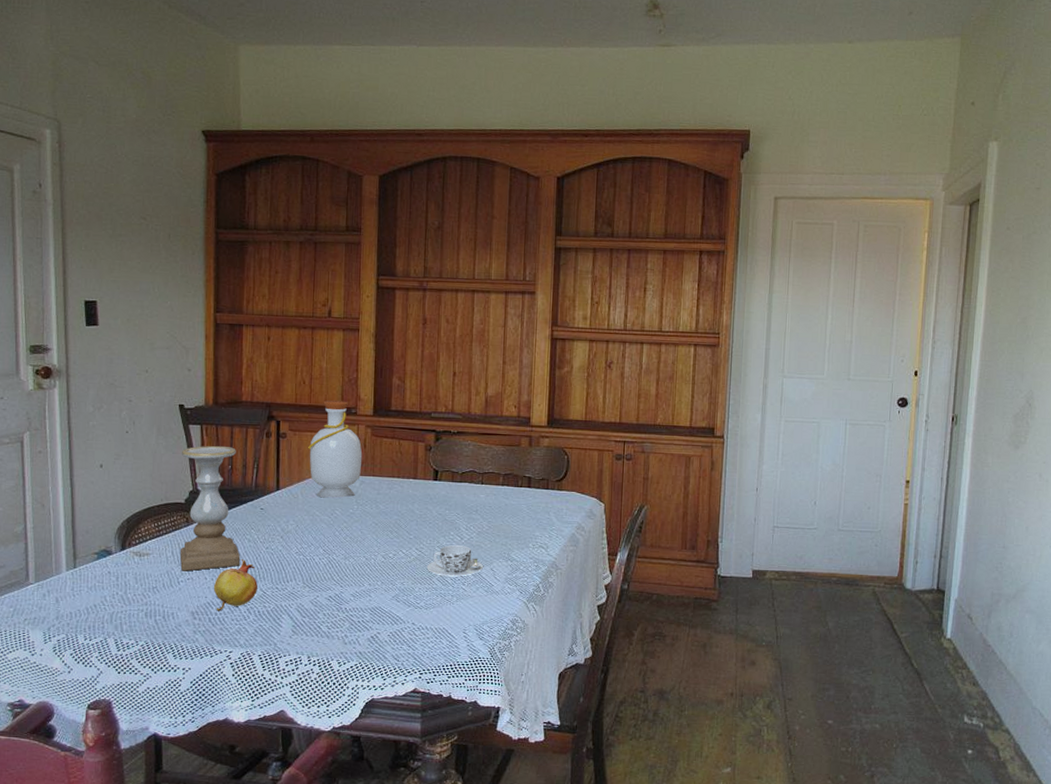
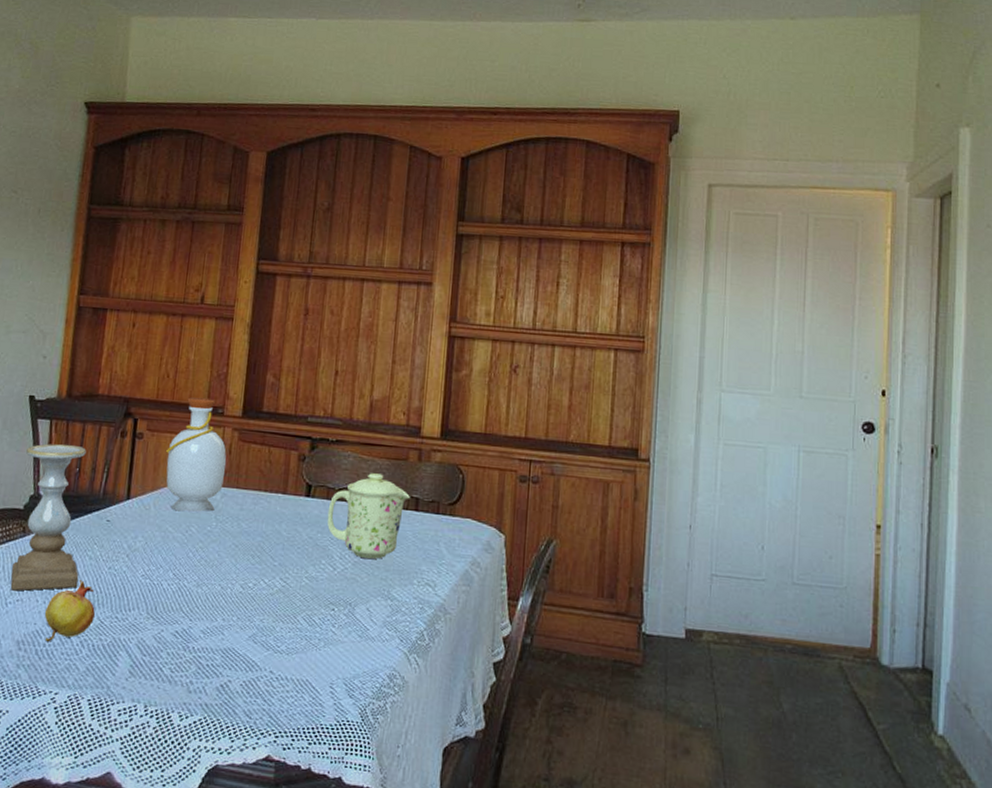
teacup: present [426,545,484,577] -> none [291,576,359,616]
mug: none [453,458,523,528] -> present [327,473,410,559]

